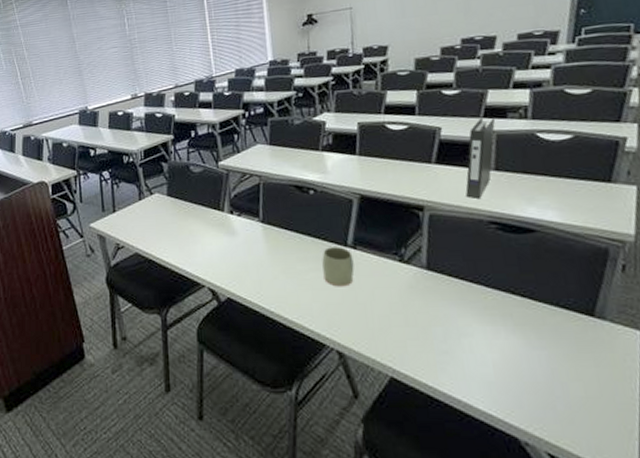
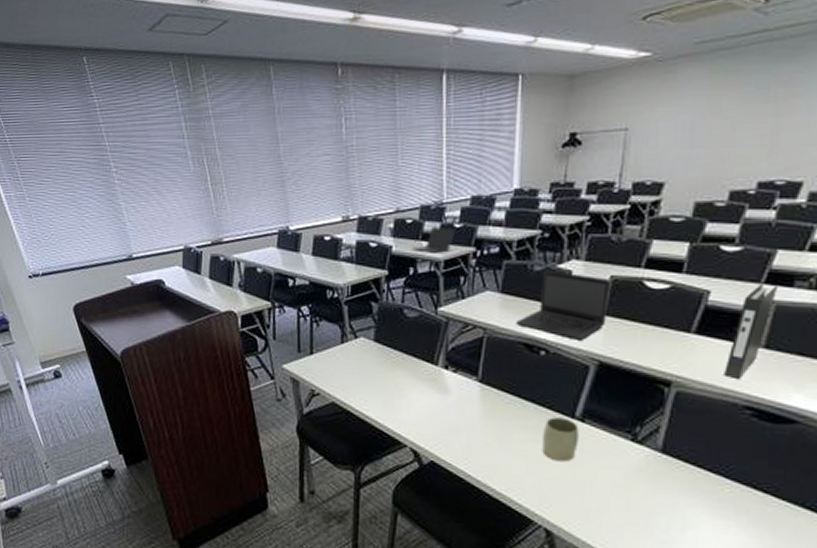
laptop: none [192,95,226,118] -> present [413,227,456,253]
laptop: none [286,122,361,178] -> present [517,269,612,340]

